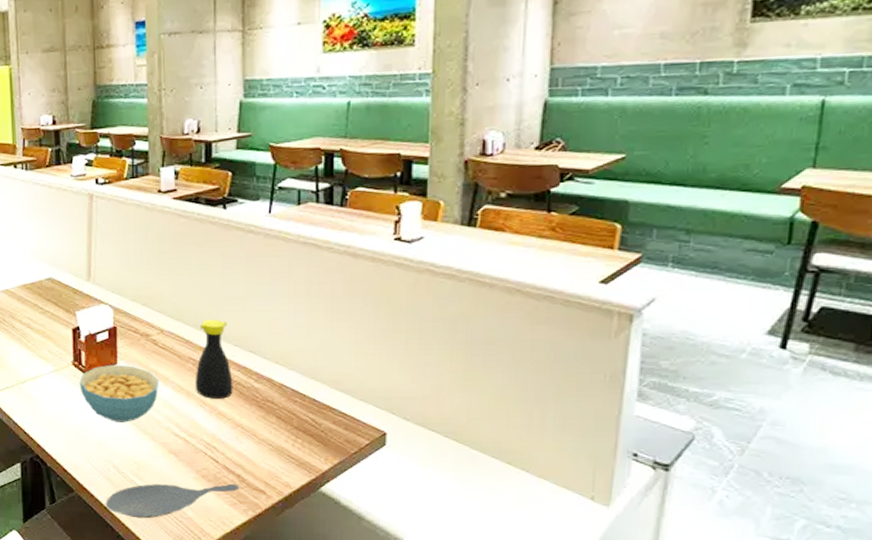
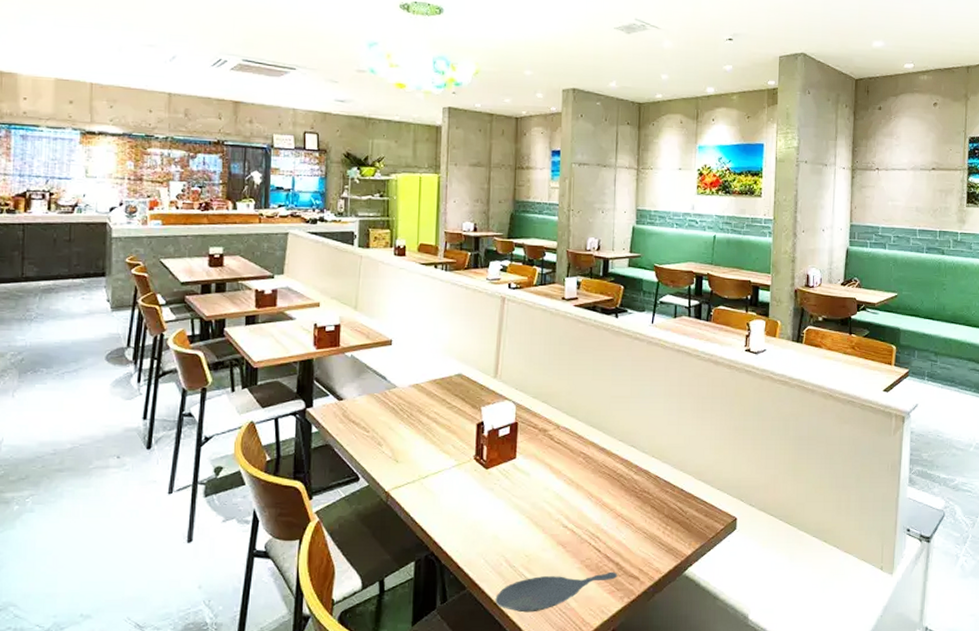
cereal bowl: present [79,364,159,422] -> none [479,458,553,516]
bottle: present [194,320,233,399] -> none [584,417,617,490]

